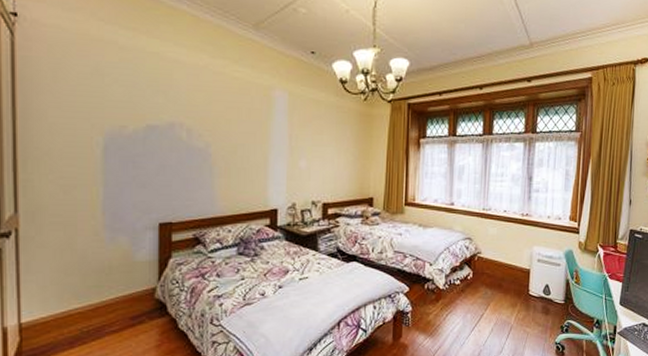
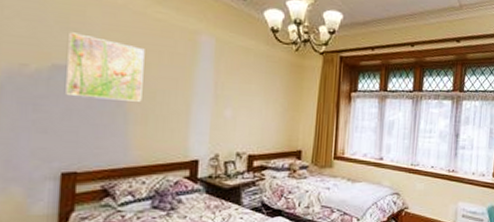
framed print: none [159,95,225,156] -> present [66,32,145,102]

